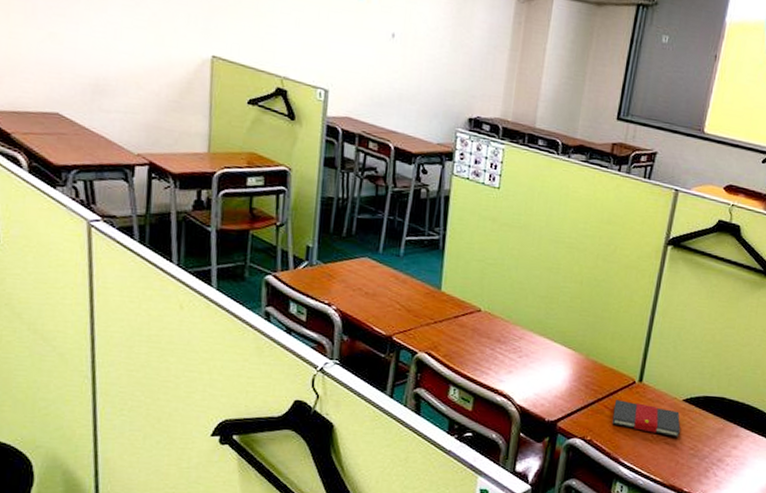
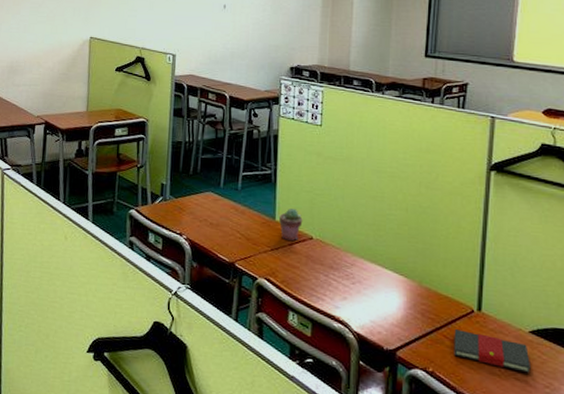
potted succulent: none [444,278,472,313] -> present [278,209,303,241]

